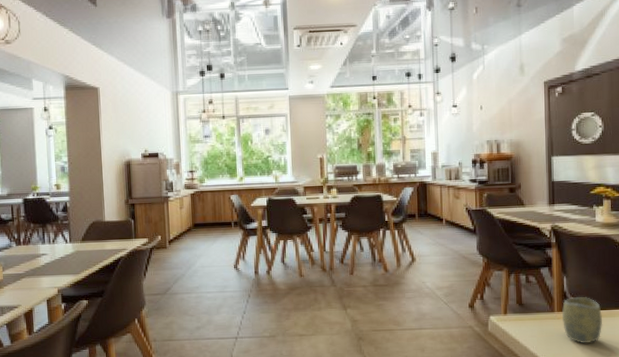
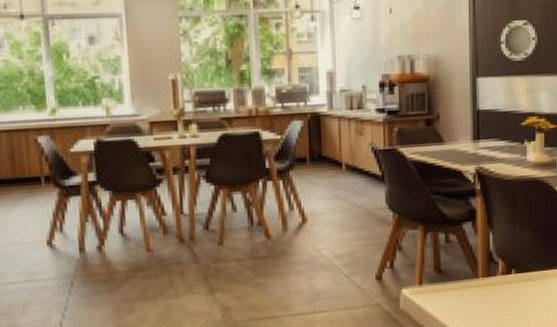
cup: present [562,297,603,343] -> none [488,256,534,315]

